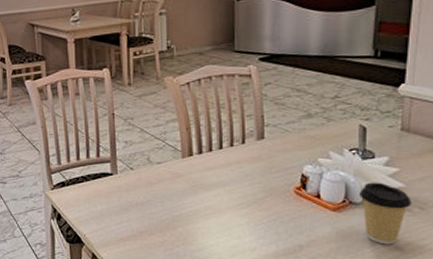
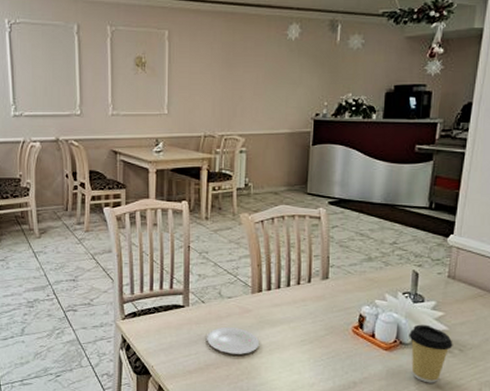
plate: none [138,193,193,220] -> present [207,327,259,354]

